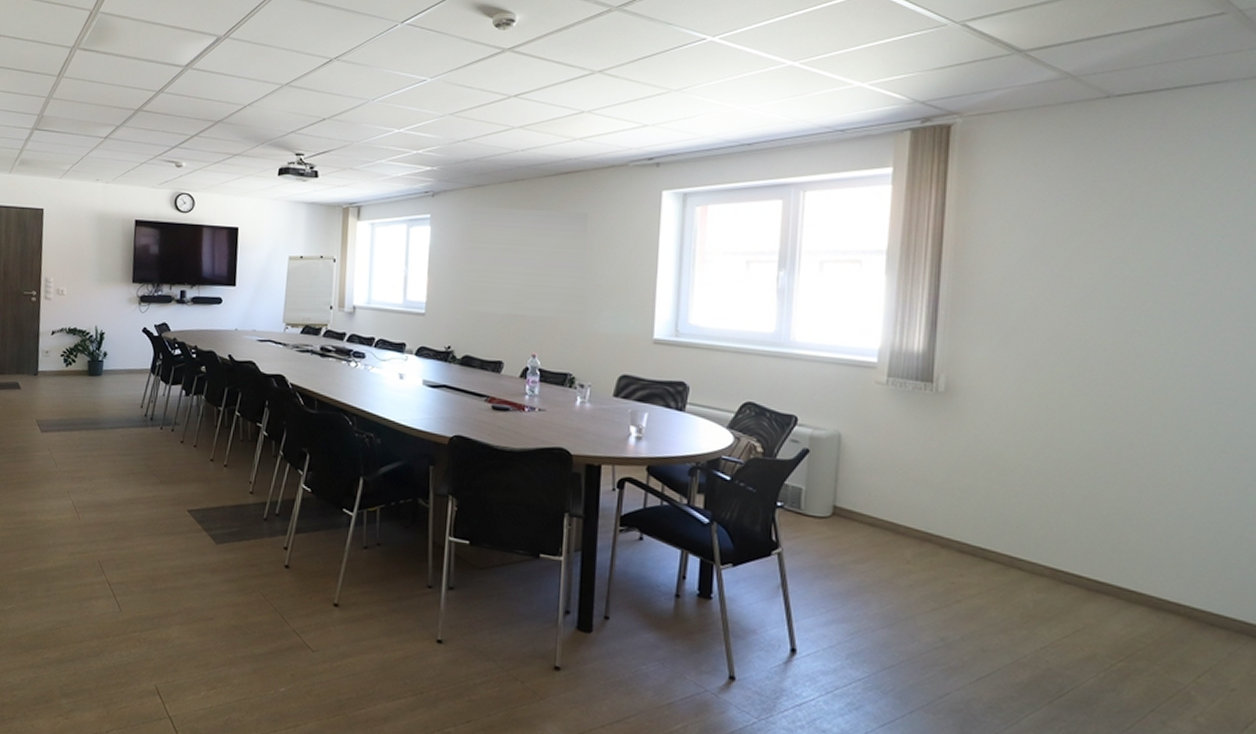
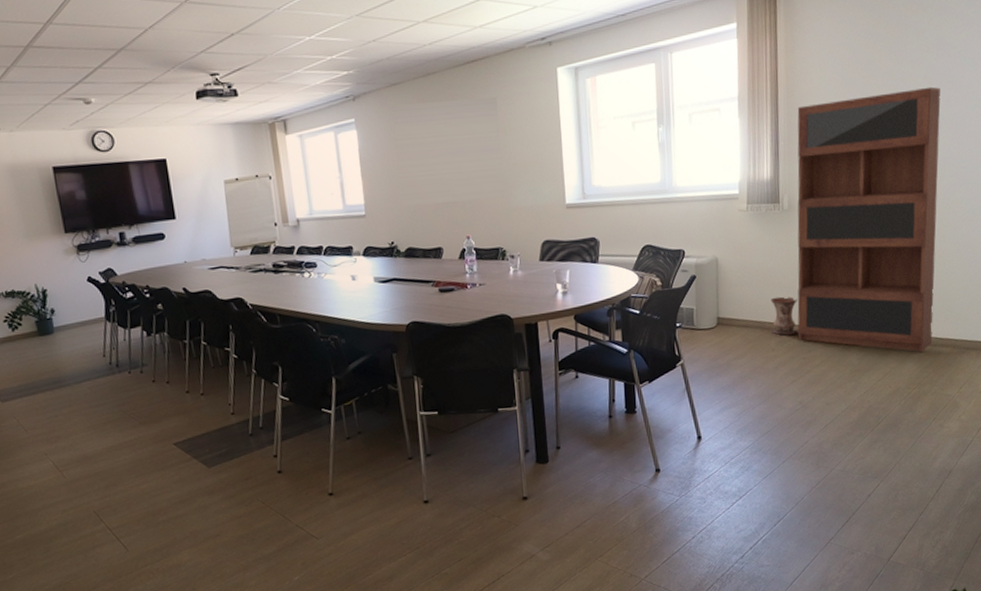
vase: none [908,496,950,549] -> present [770,296,798,336]
bookcase: none [947,272,1181,614] -> present [797,86,941,353]

